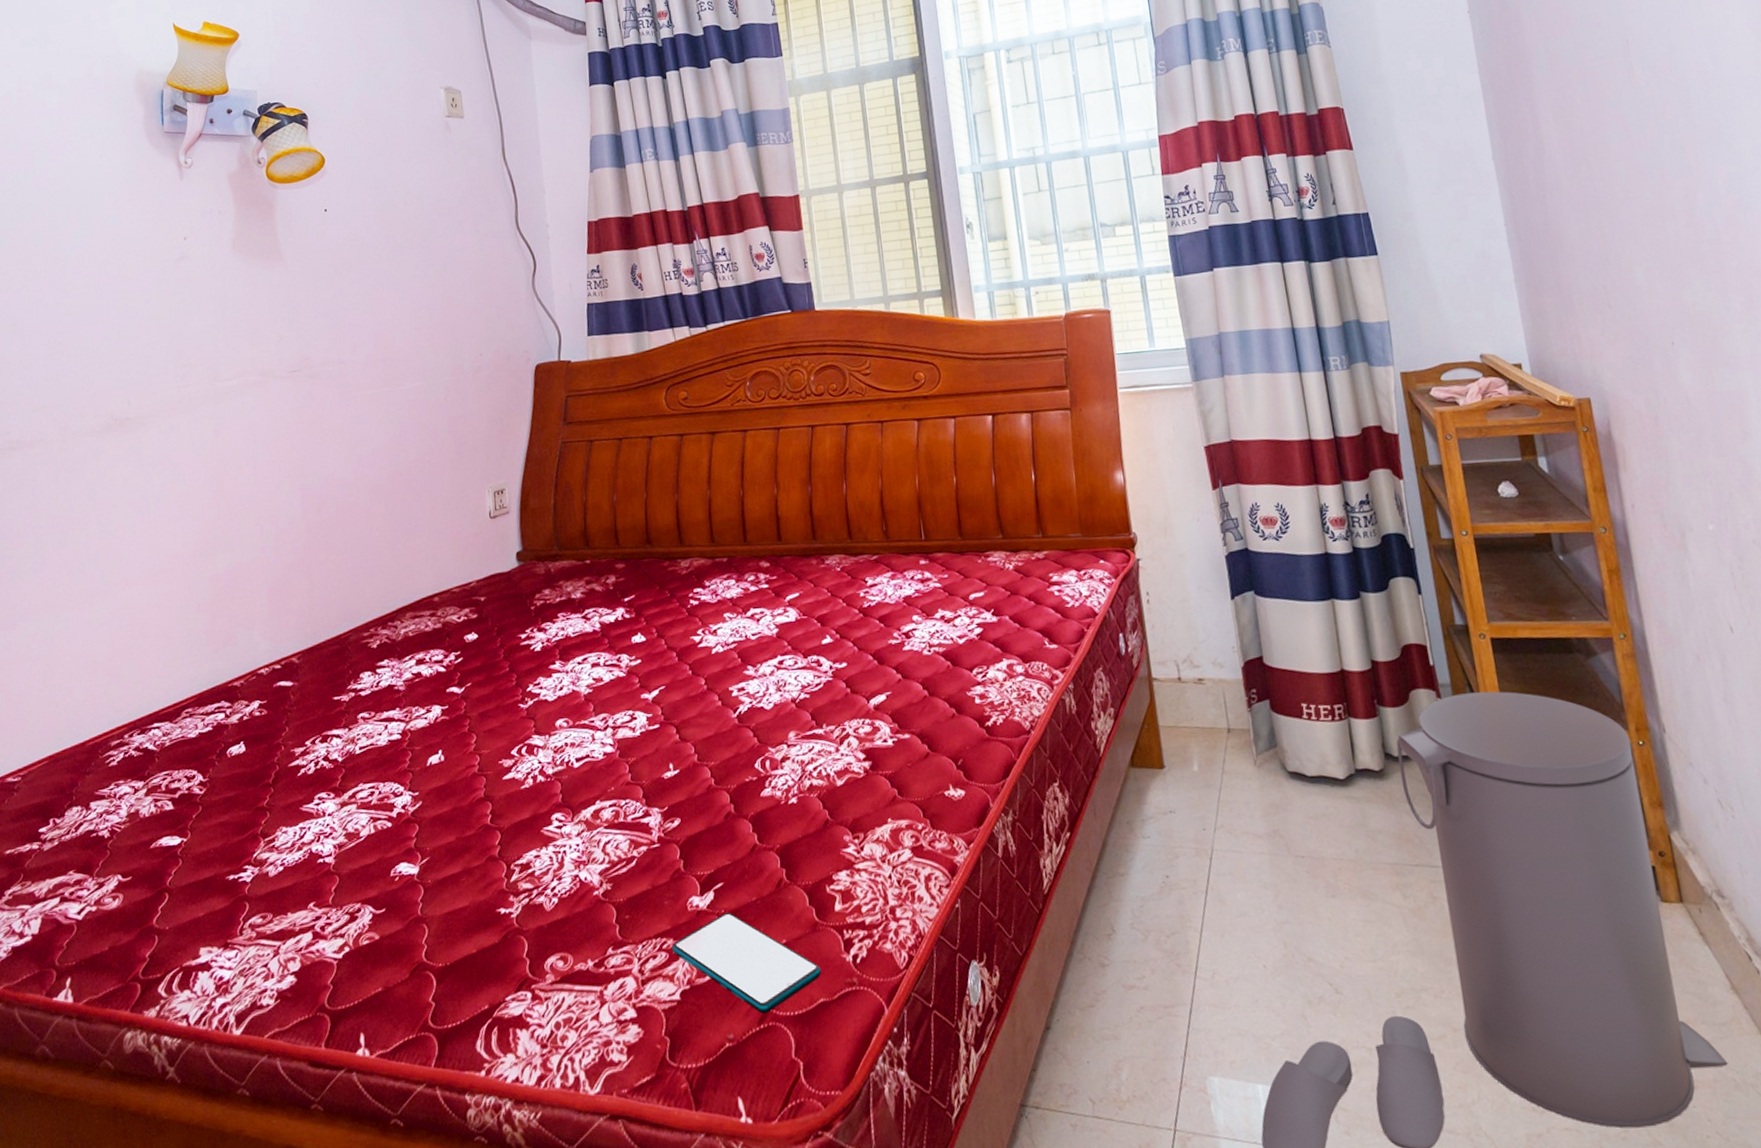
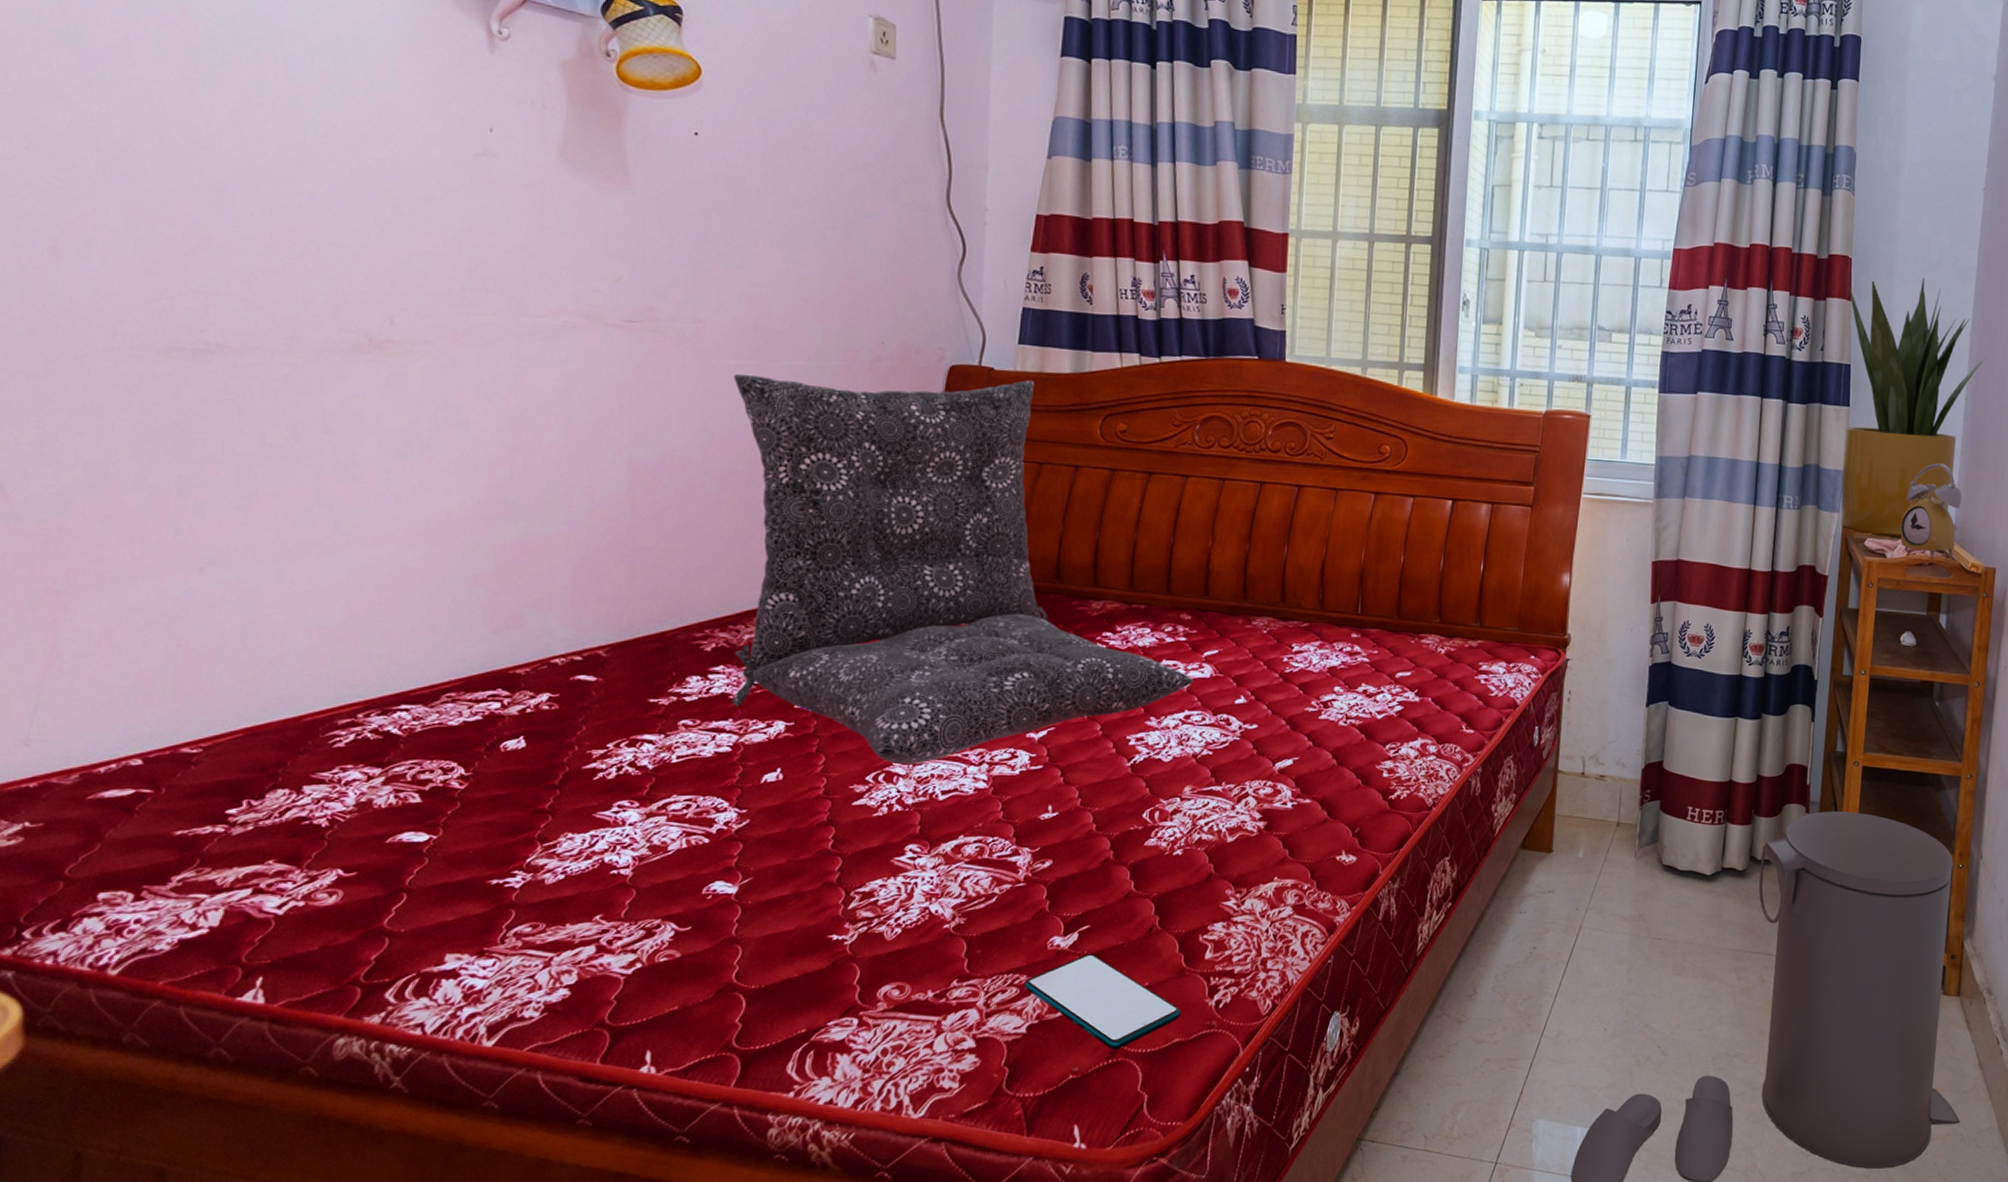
pillow: none [371,365,782,737] -> present [732,374,1194,765]
planter: none [1346,111,1519,384] -> present [1840,277,1988,537]
alarm clock: none [1465,296,1538,399] -> present [1900,463,1962,560]

